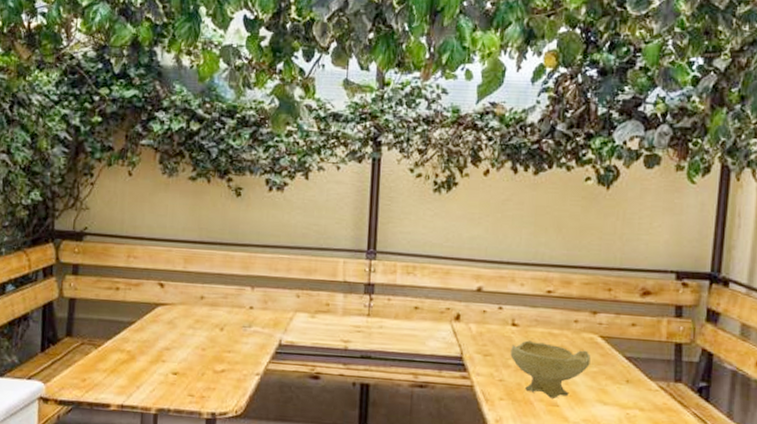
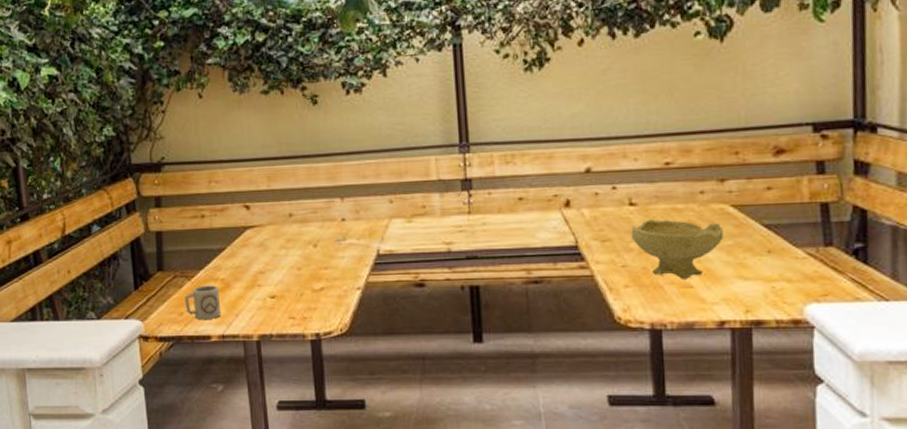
cup: none [89,355,124,389] -> present [184,285,221,319]

